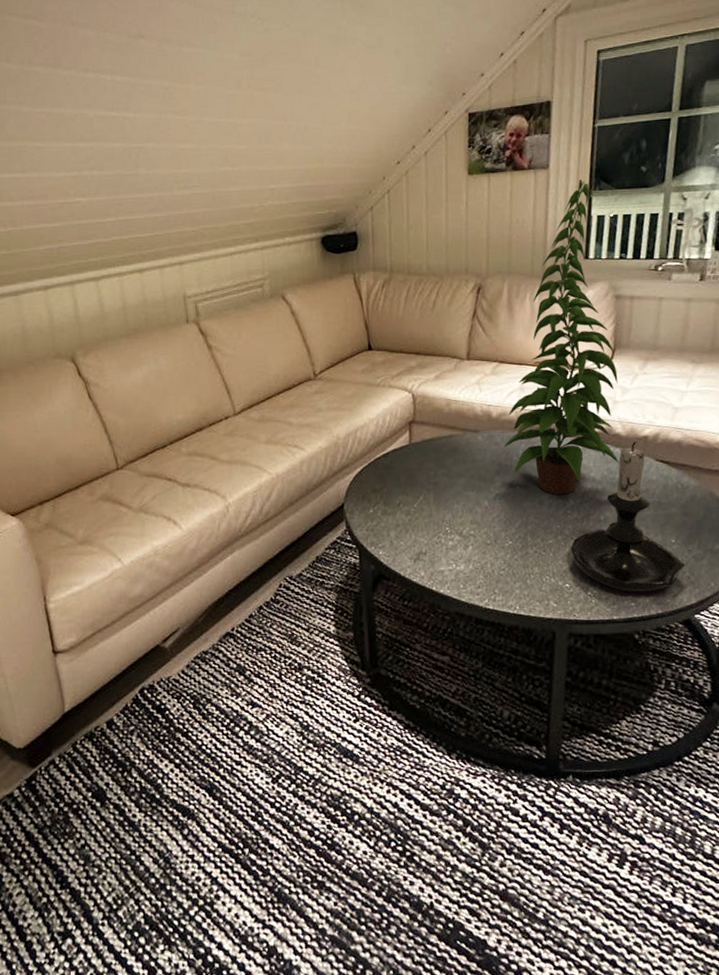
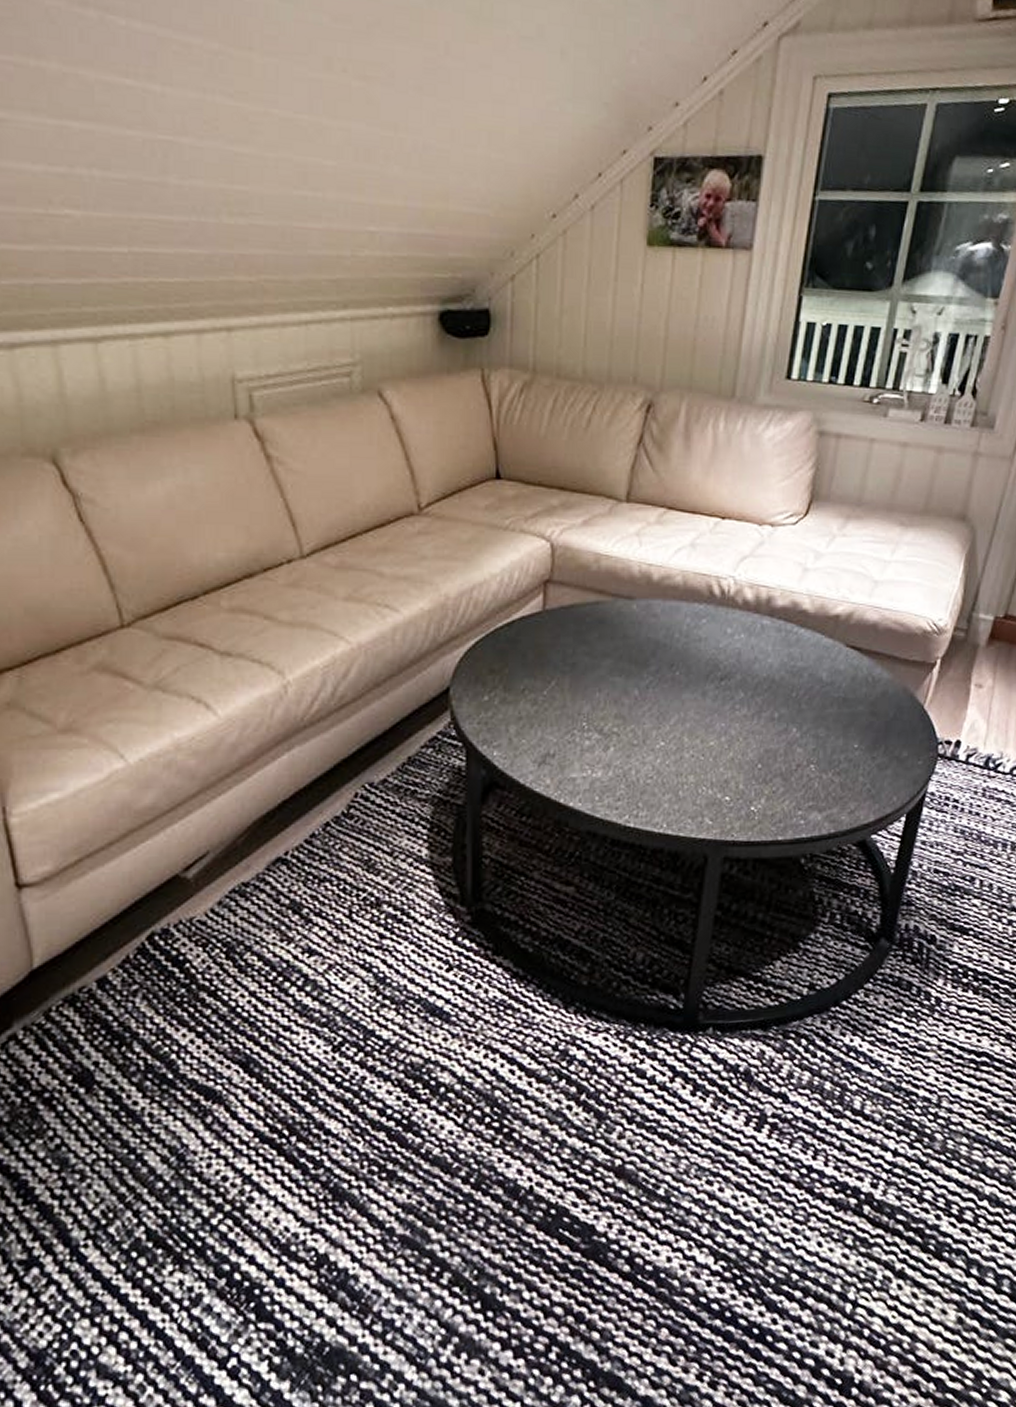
plant: present [504,179,619,495] -> none [665,270,812,685]
candle holder: present [570,441,686,592] -> none [735,620,867,808]

